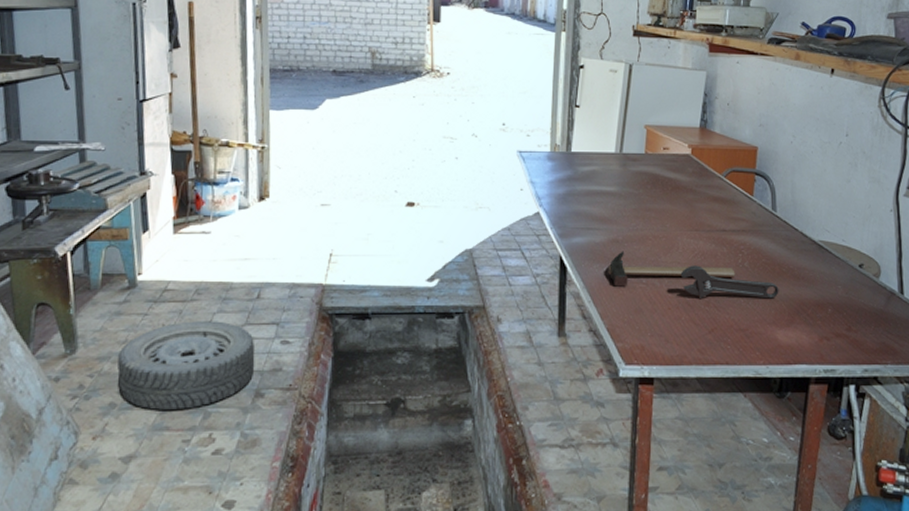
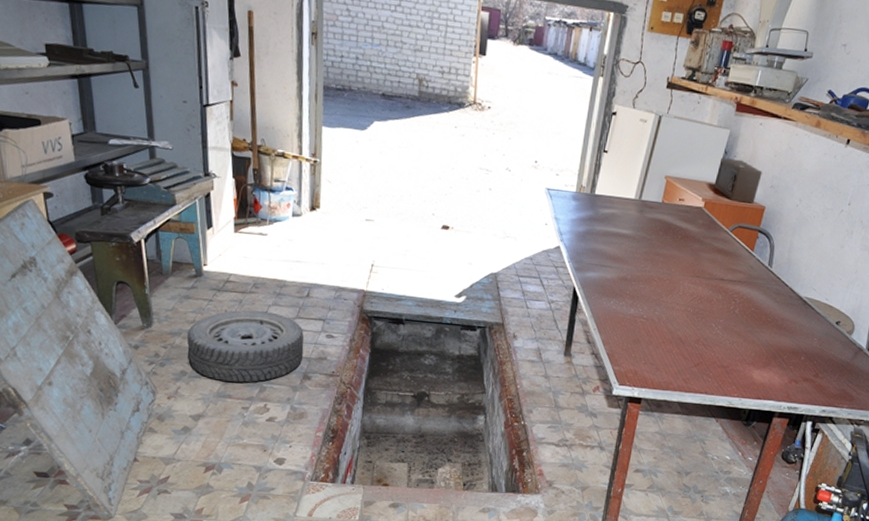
claw hammer: present [608,251,736,287] -> none [614,288,726,321]
adjustable wrench: present [680,265,779,299] -> none [677,307,762,343]
radio: none [698,100,748,145] -> present [714,157,763,204]

